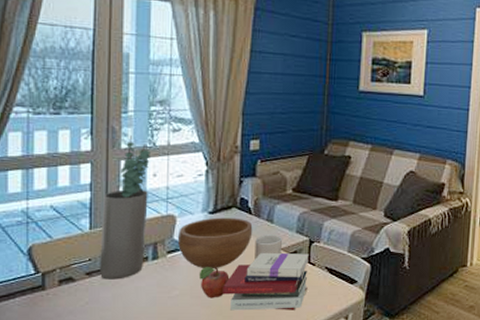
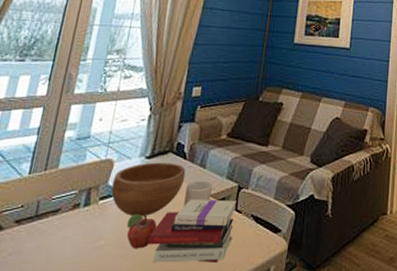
vase: present [99,135,150,280] -> none [28,81,101,228]

